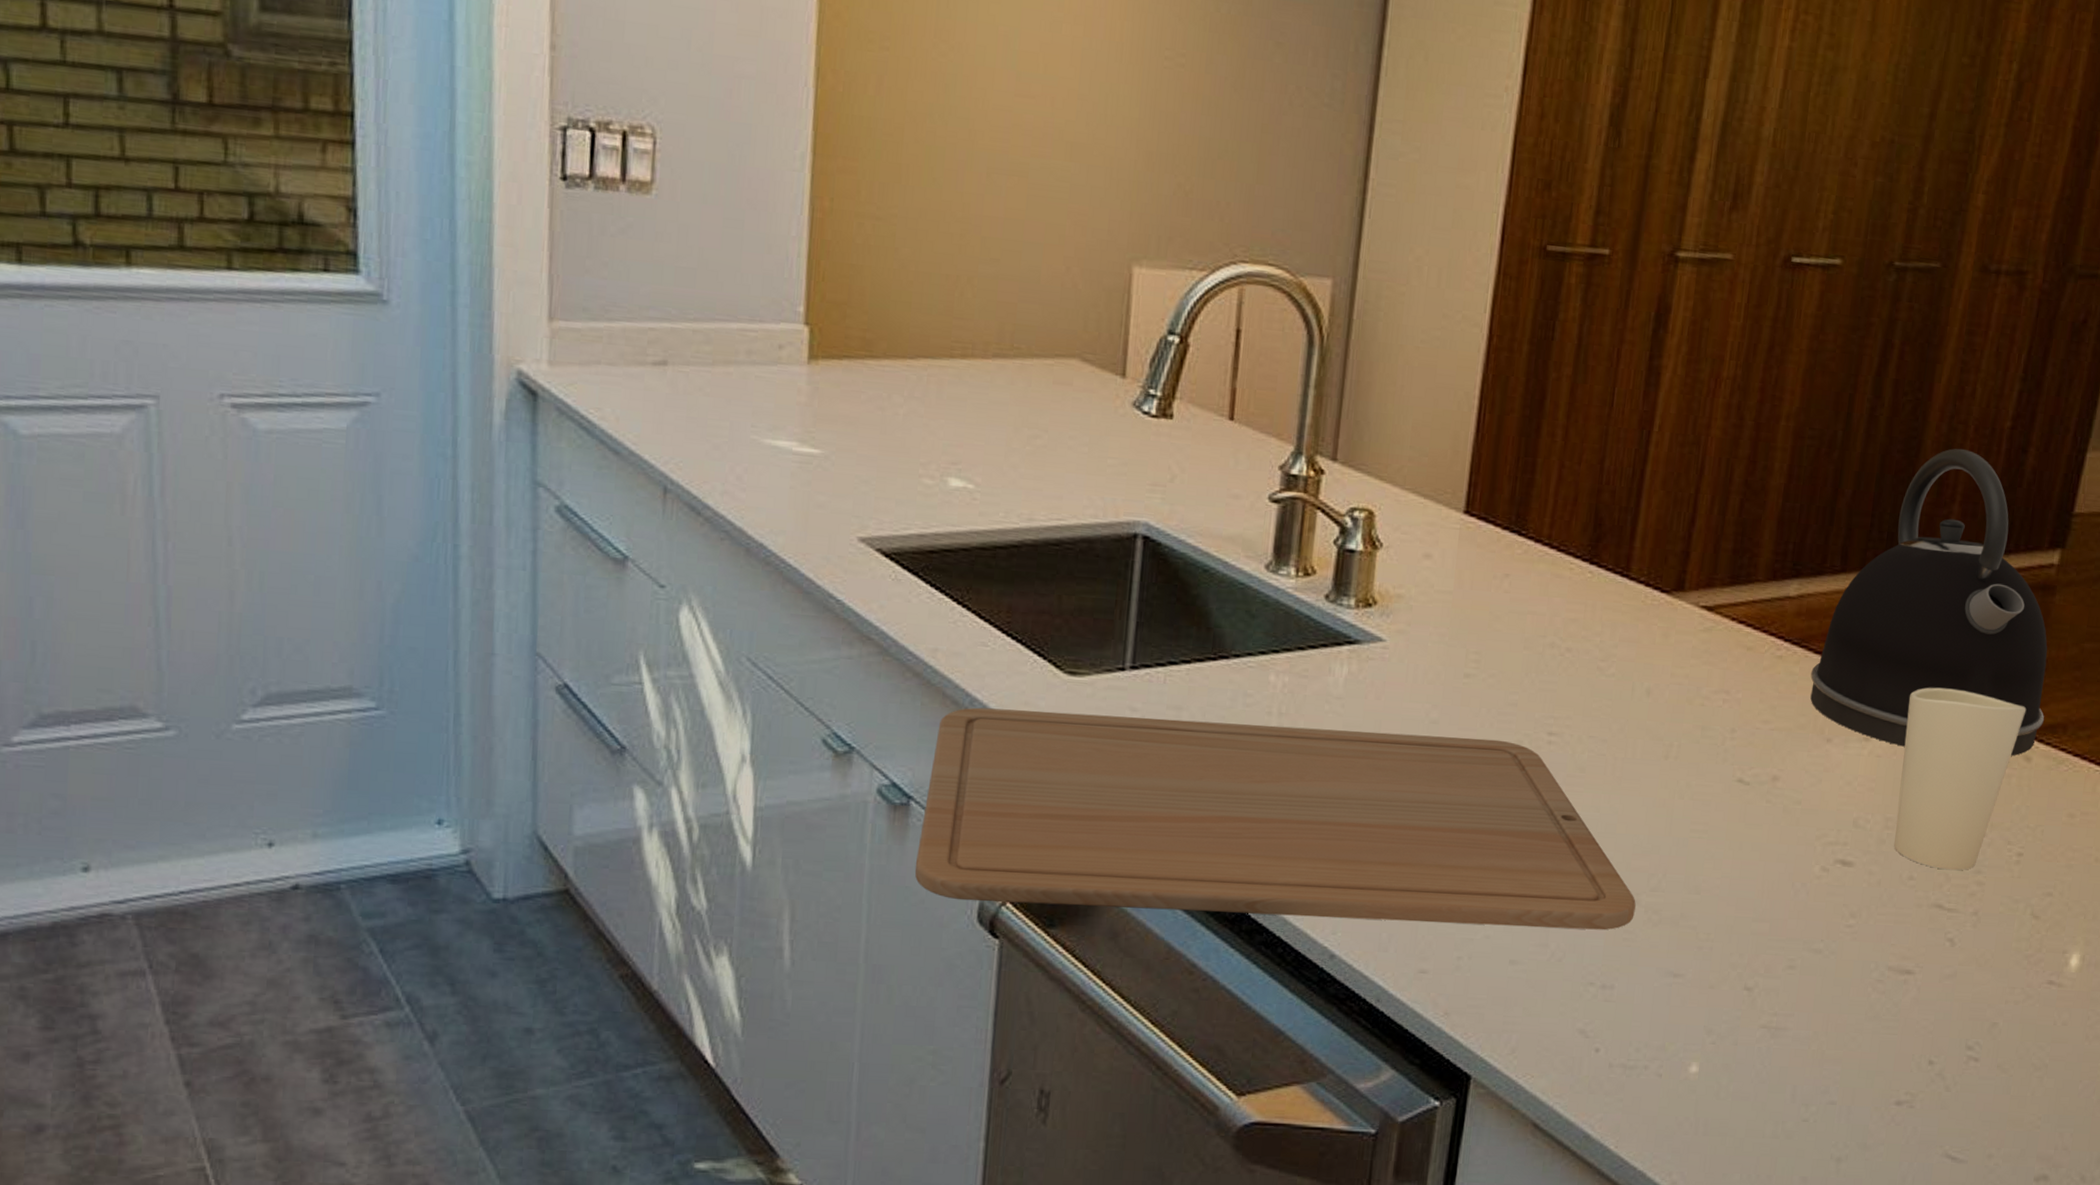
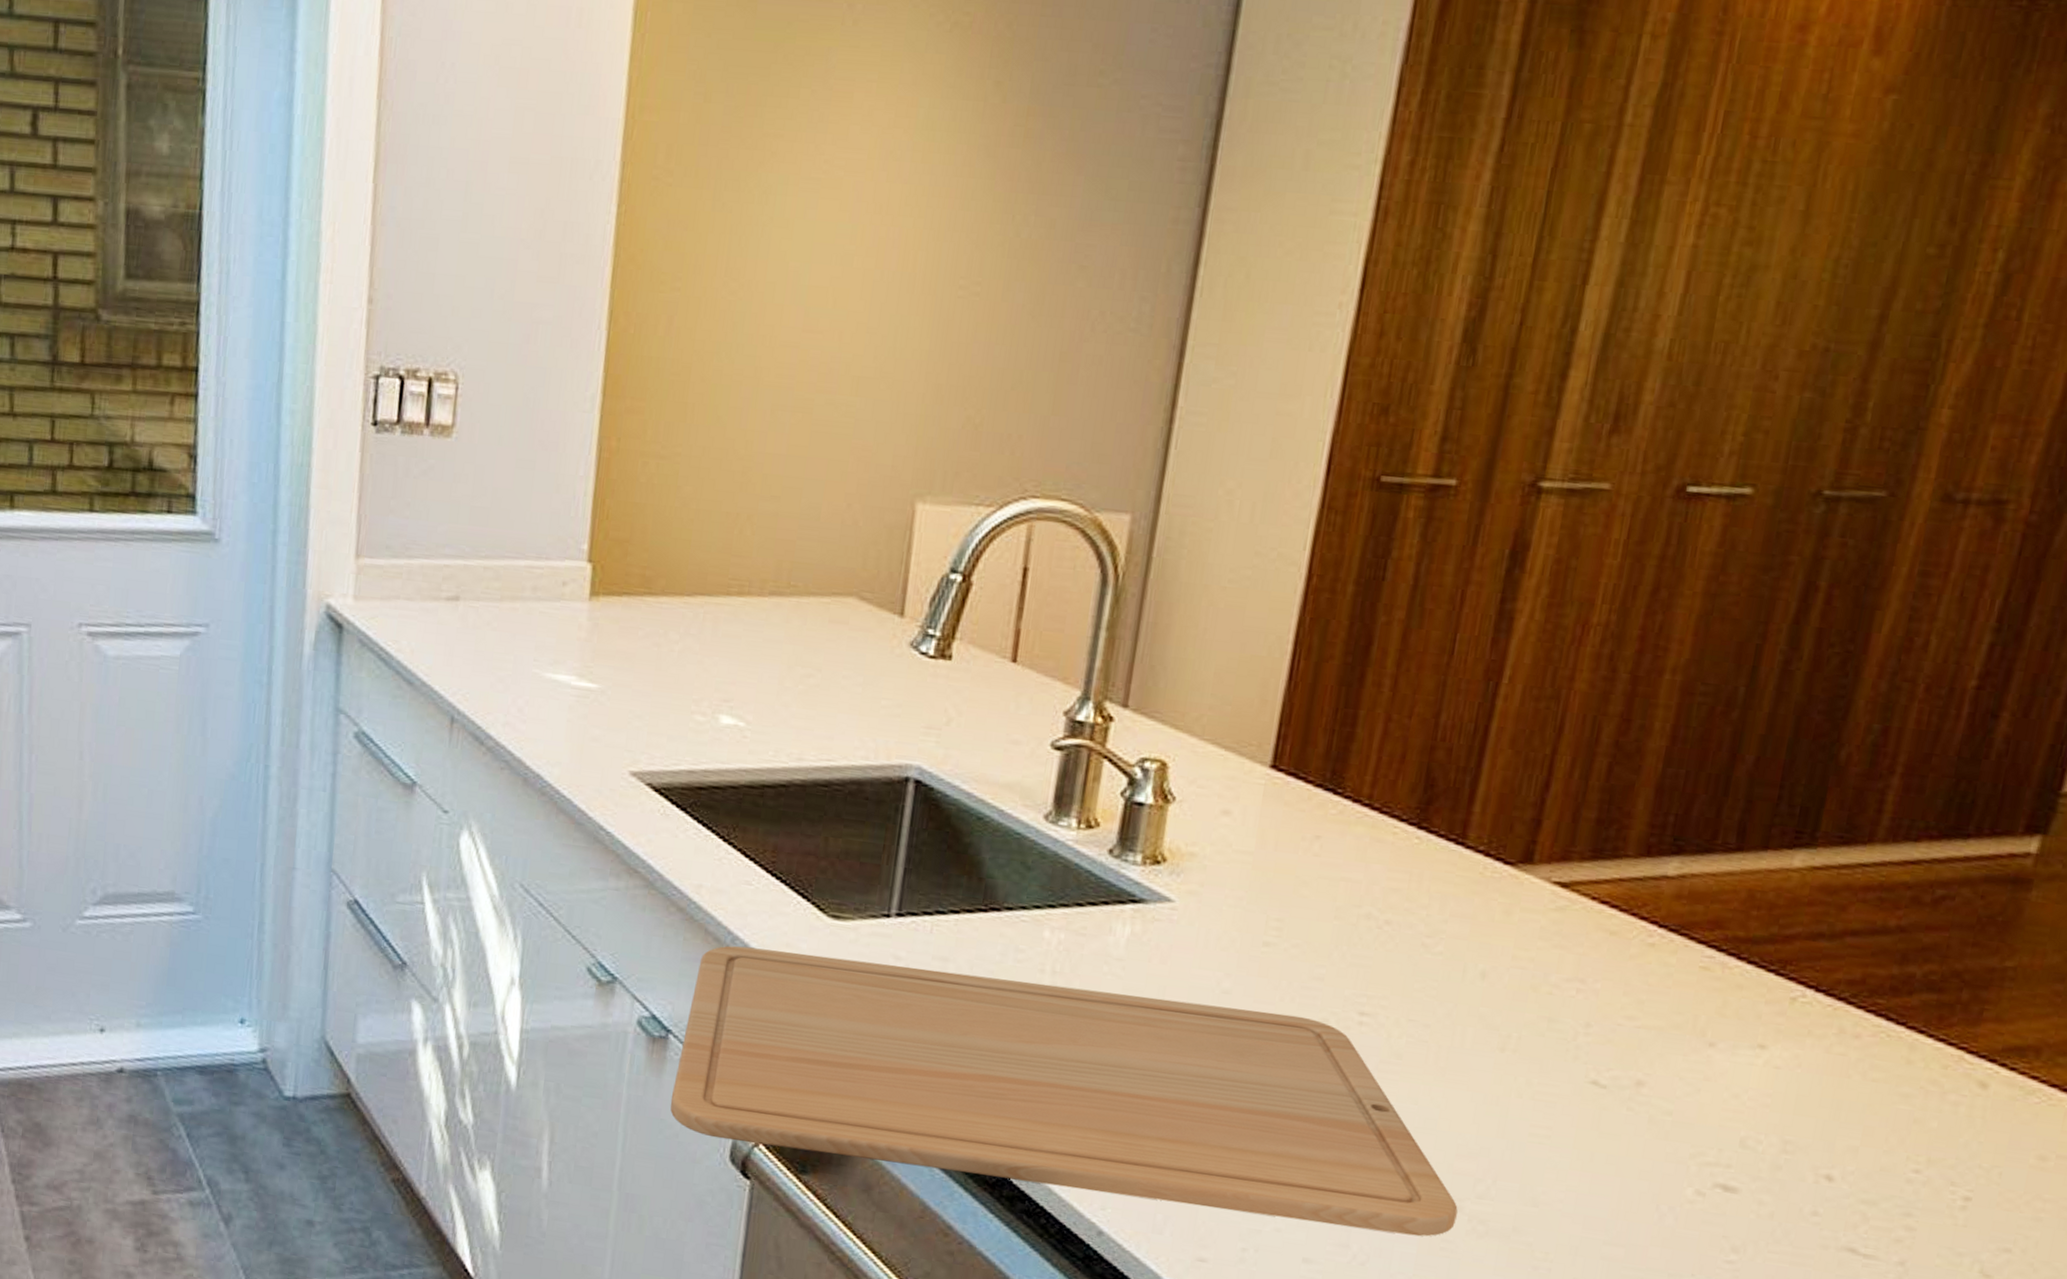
kettle: present [1810,448,2048,756] -> none [1689,710,2018,1080]
cup: present [1894,687,2027,871] -> none [1793,991,1984,1211]

